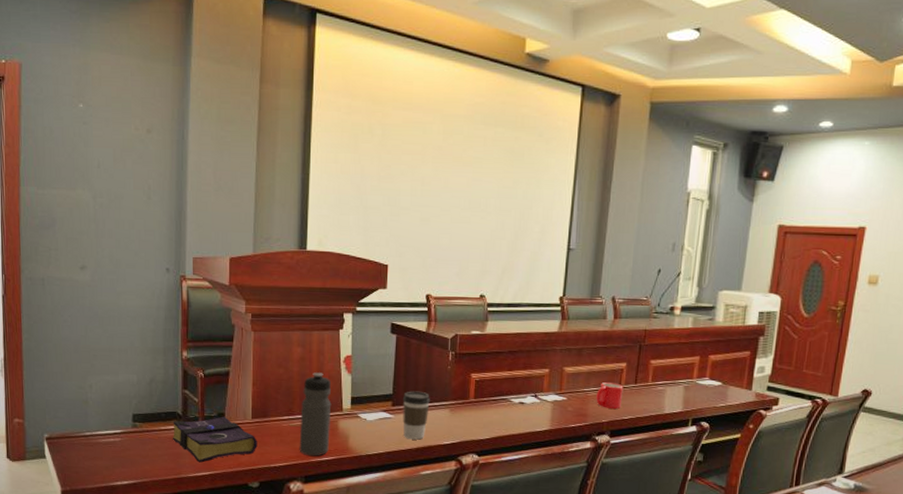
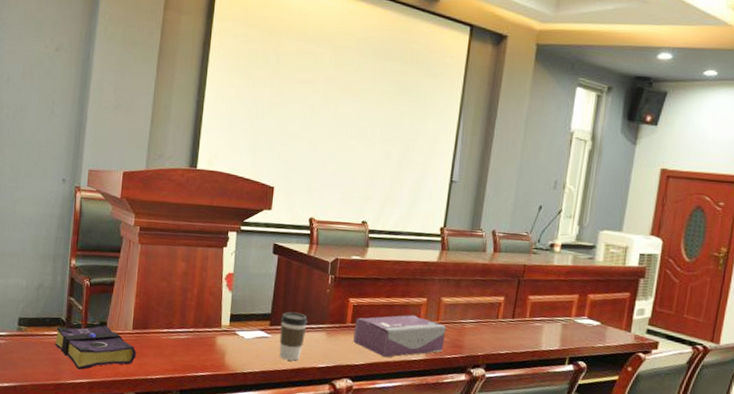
water bottle: present [299,372,332,456] -> none [176,288,212,371]
tissue box: none [477,386,570,431] -> present [353,314,447,358]
mug: present [596,382,623,409] -> none [472,315,501,343]

